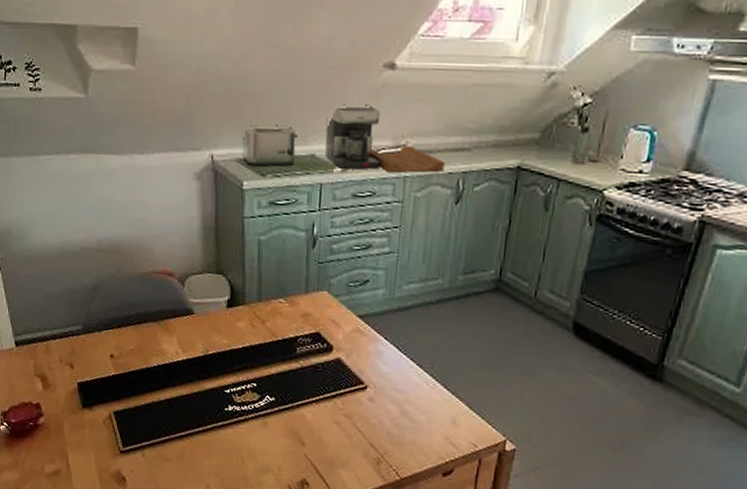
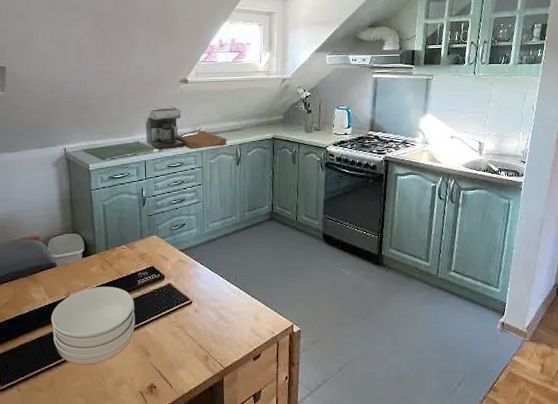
bowl: none [183,347,291,443] -> present [50,286,135,366]
toaster: present [242,125,298,168] -> none [87,124,126,154]

